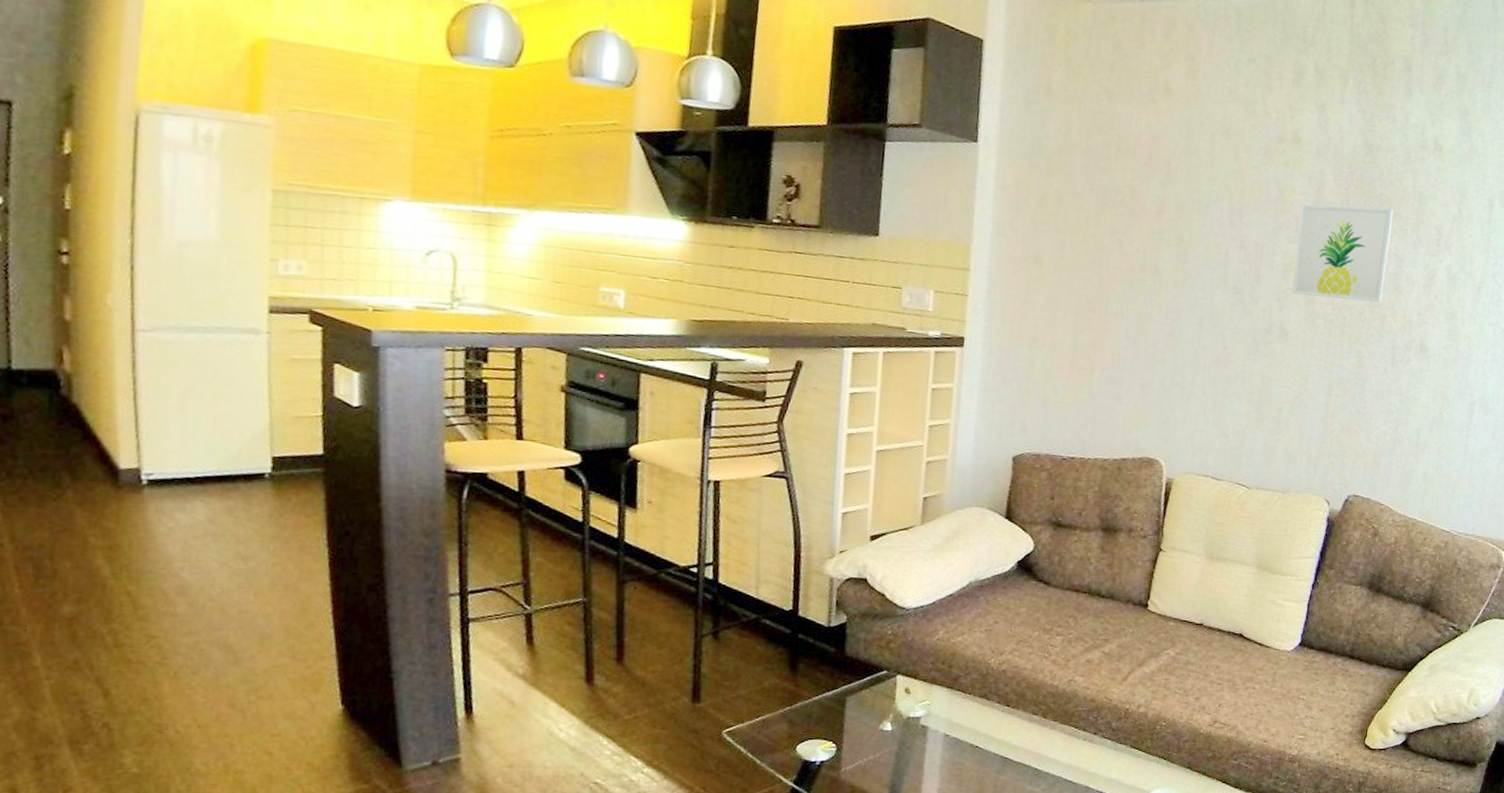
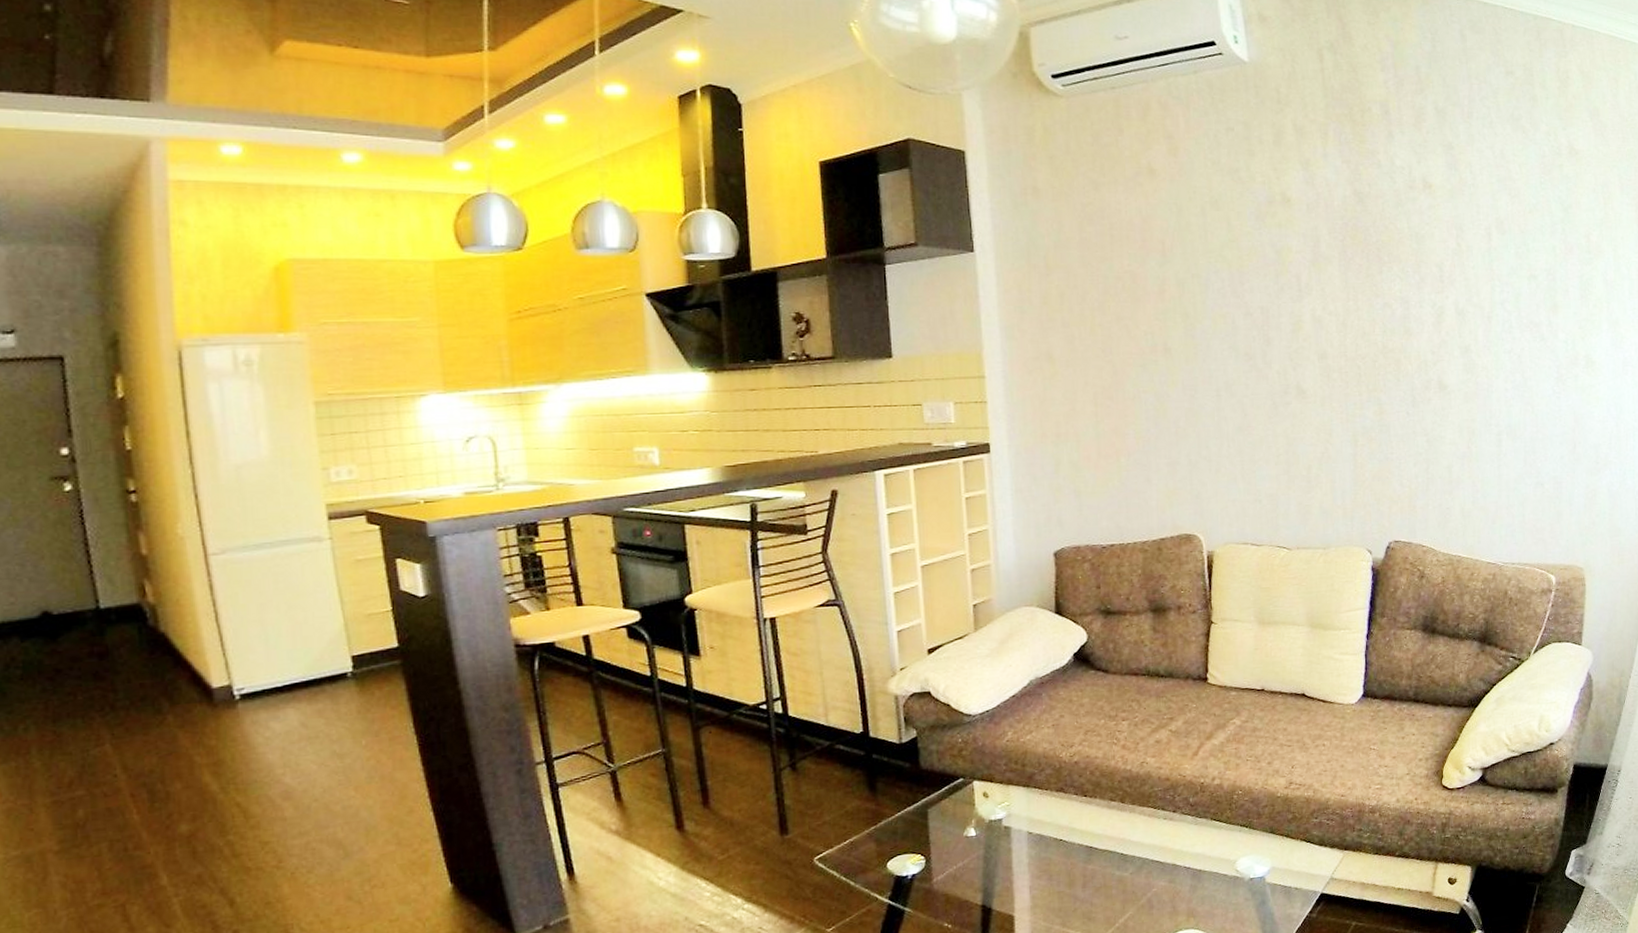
wall art: present [1292,204,1394,302] -> none [1301,252,1394,352]

